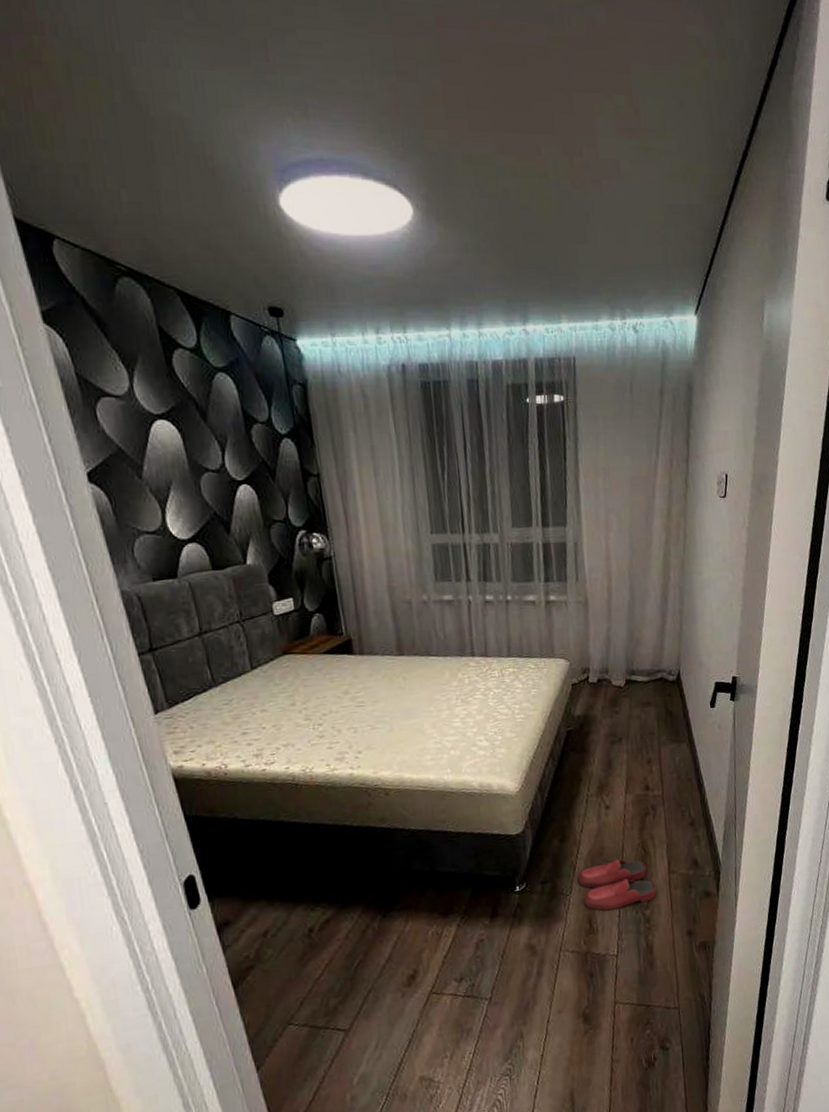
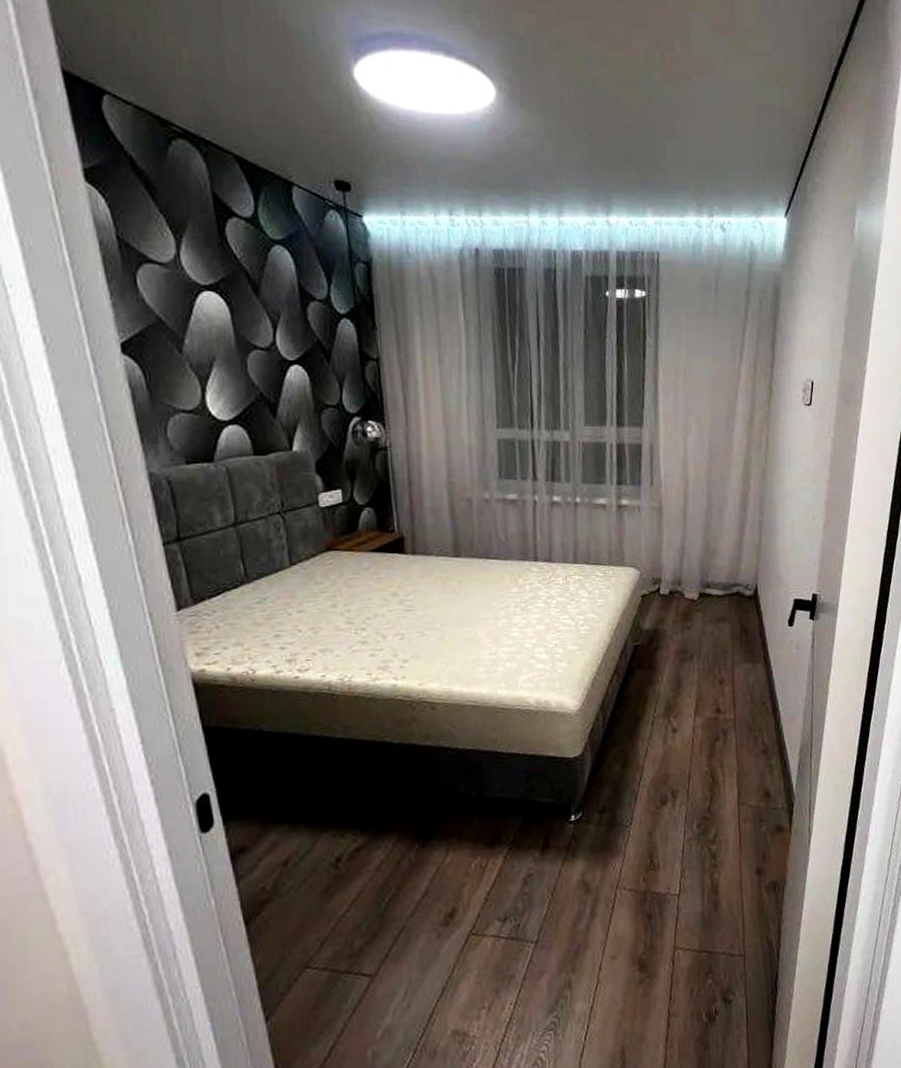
slippers: present [577,858,657,911] -> none [639,787,724,845]

